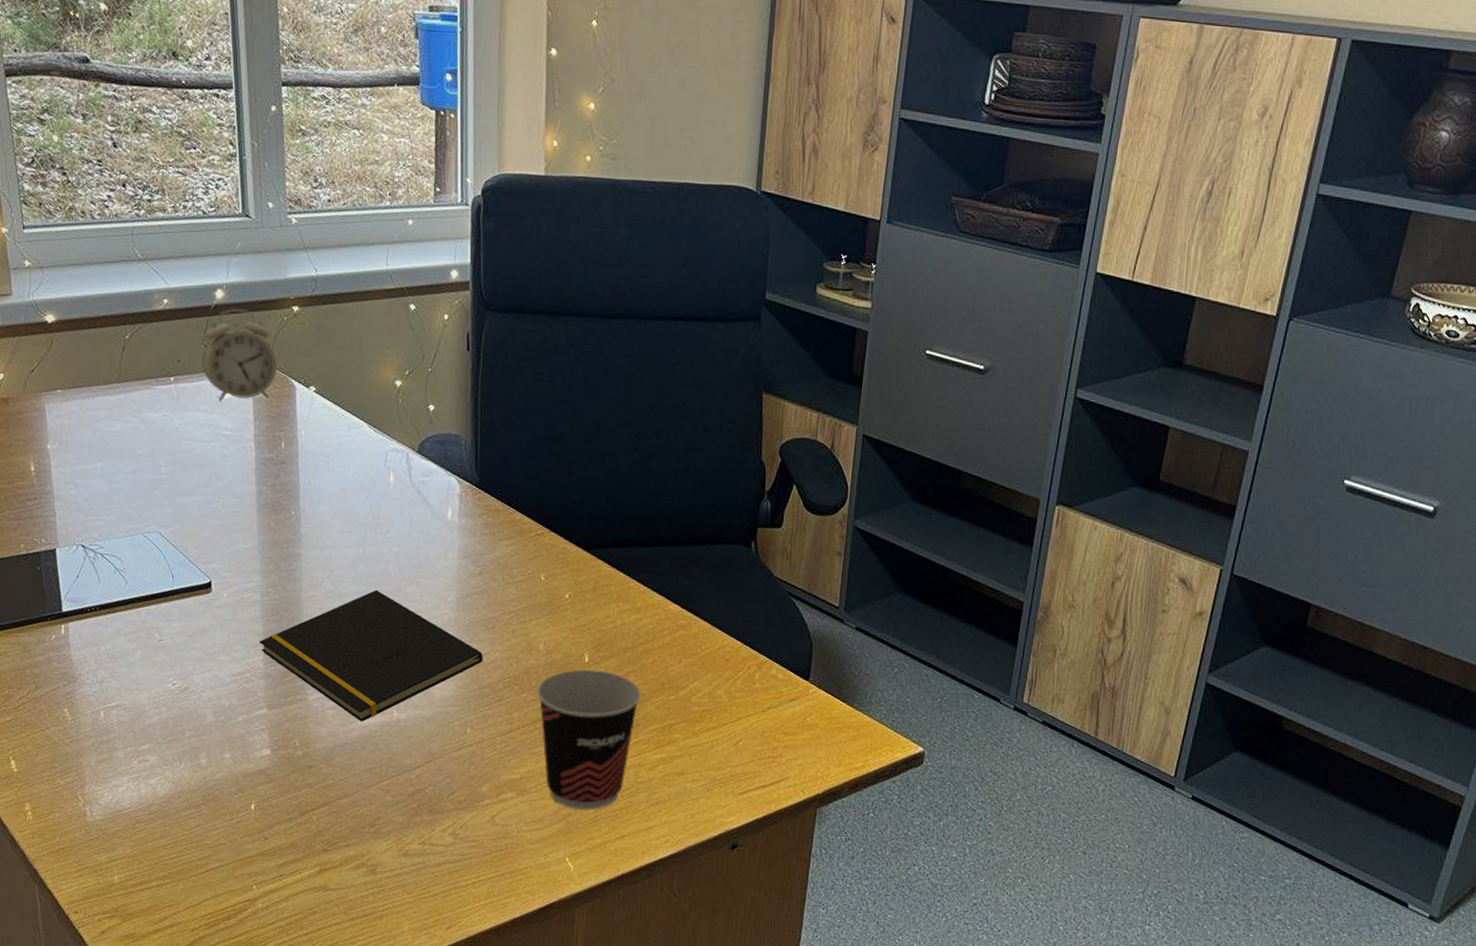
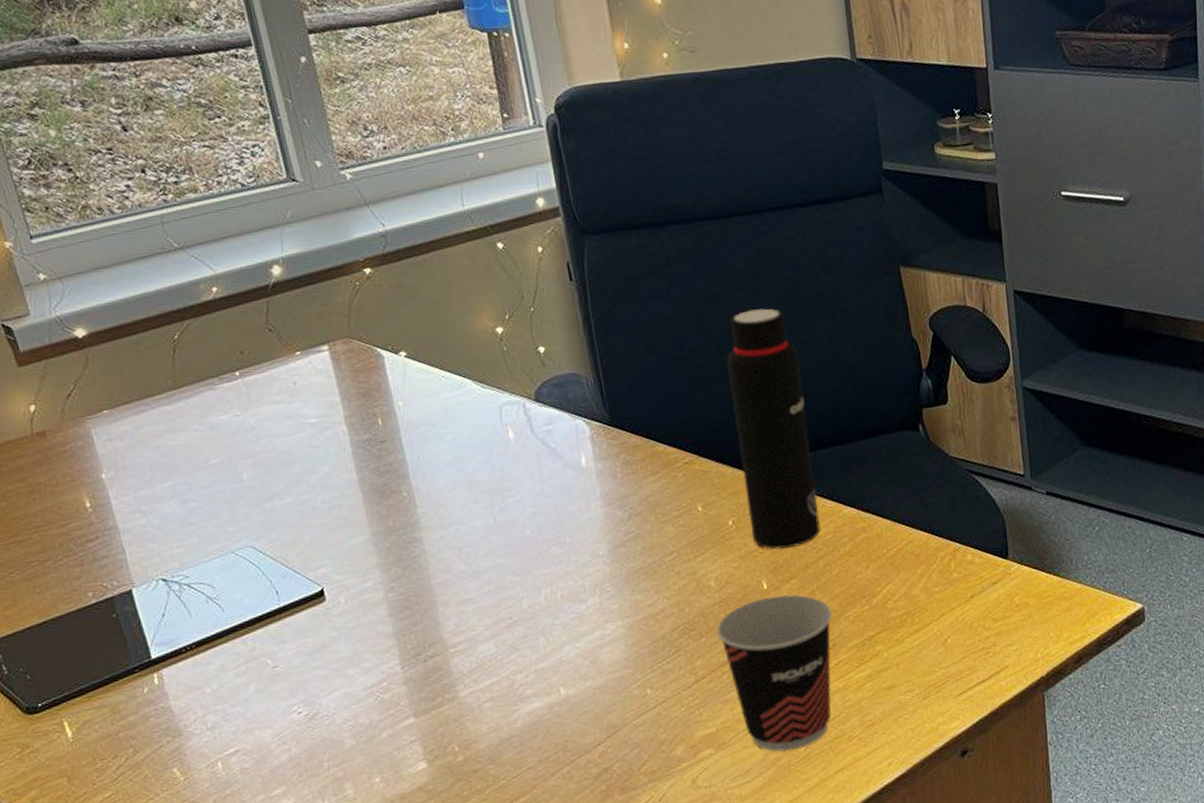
alarm clock: present [202,308,278,402] -> none [267,282,359,388]
notepad: present [259,589,483,722] -> none [390,559,651,708]
water bottle: none [583,406,656,630] -> present [726,308,821,549]

